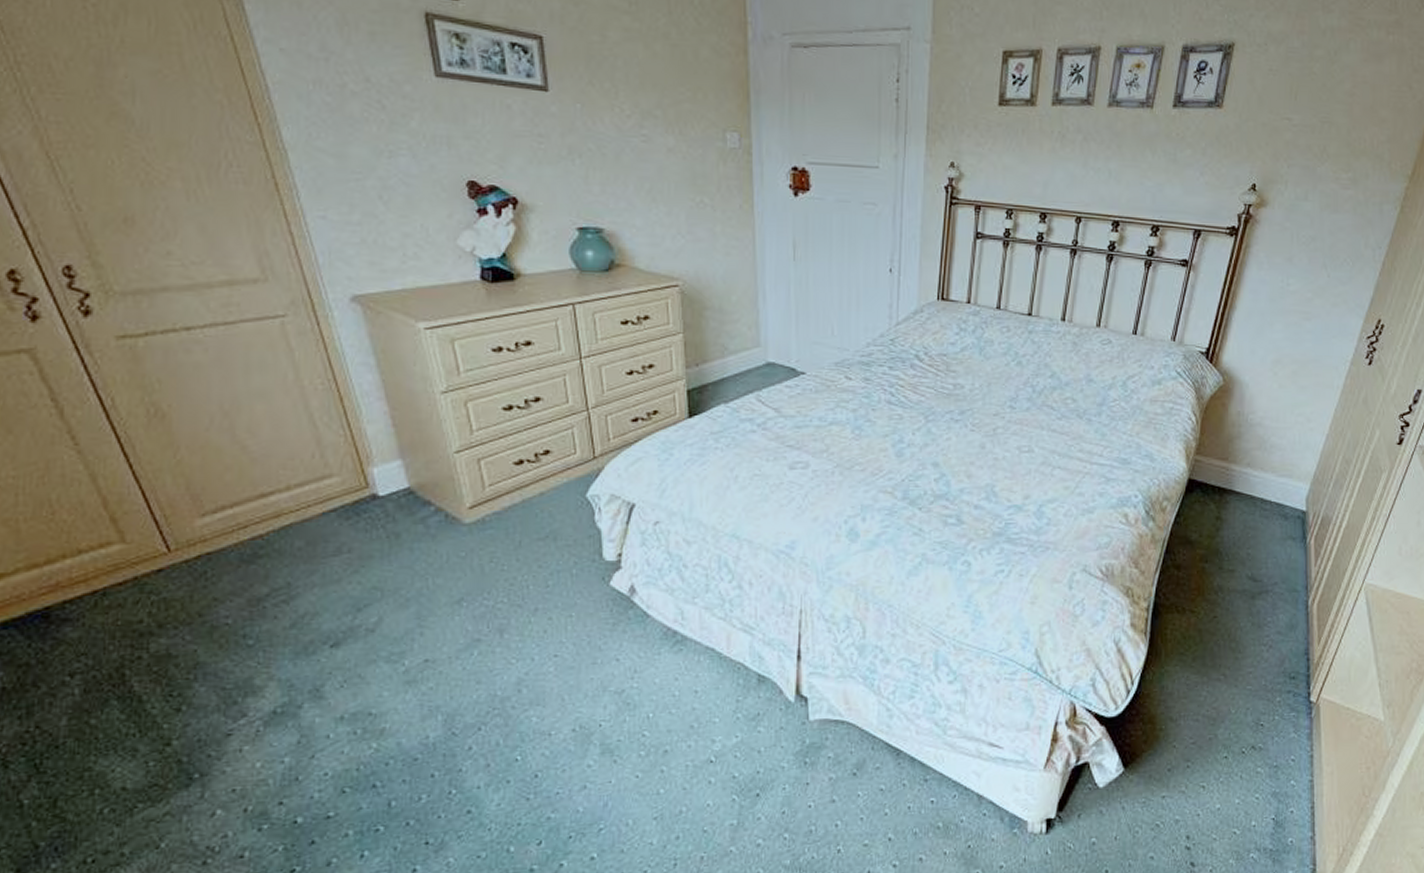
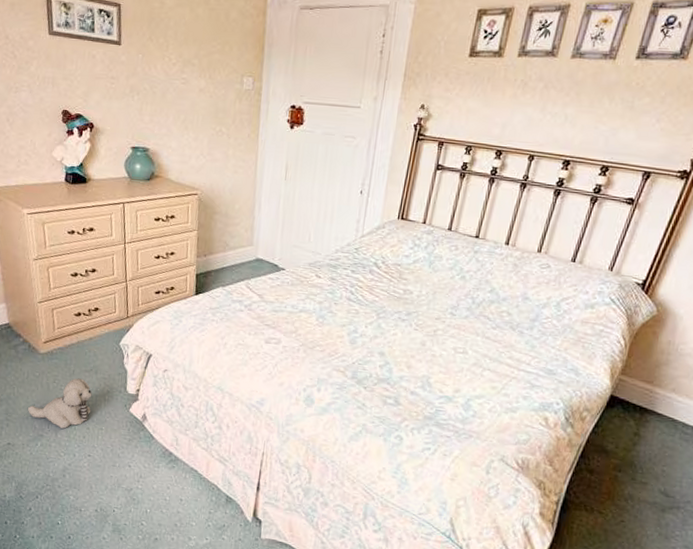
plush toy: none [451,551,553,625] -> present [27,378,92,429]

